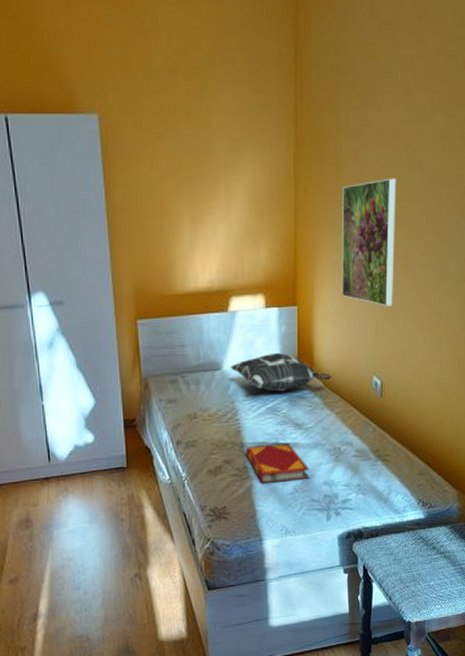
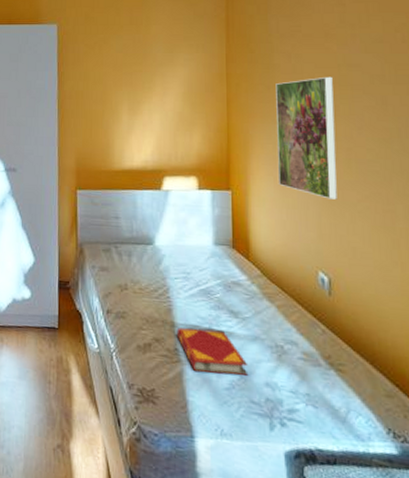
decorative pillow: present [230,352,332,392] -> none [162,234,271,275]

